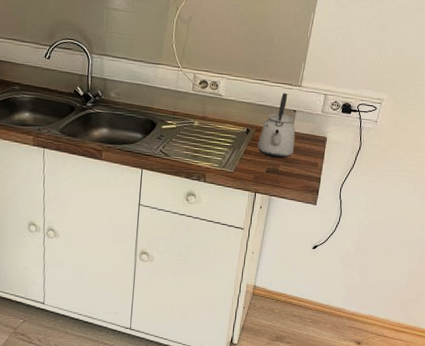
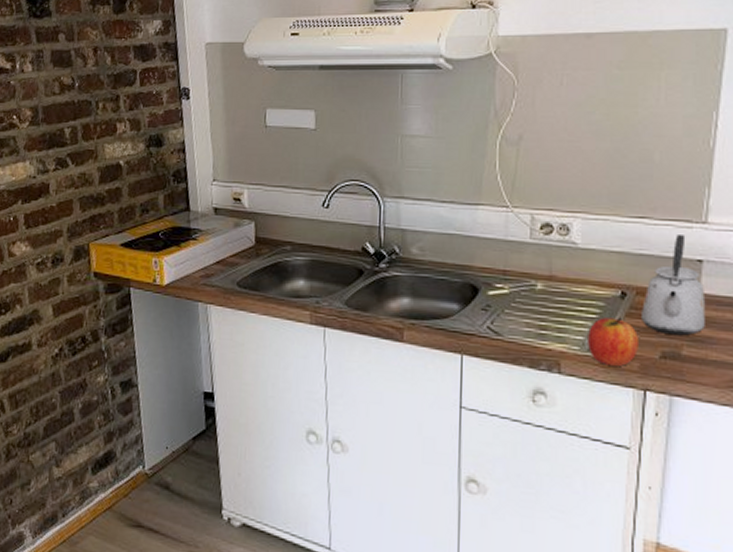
apple: none [224,145,255,178] -> present [588,317,640,367]

